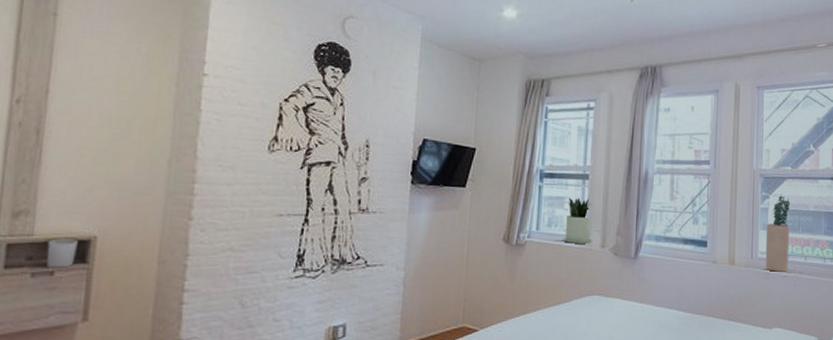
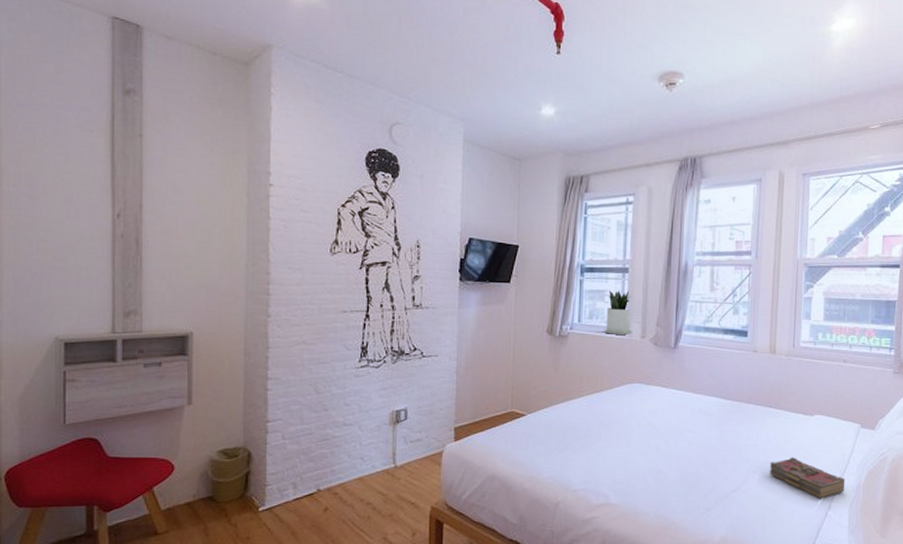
candle holder: present [46,238,80,270] -> none [154,334,179,361]
vase: present [765,194,790,272] -> none [807,283,835,361]

